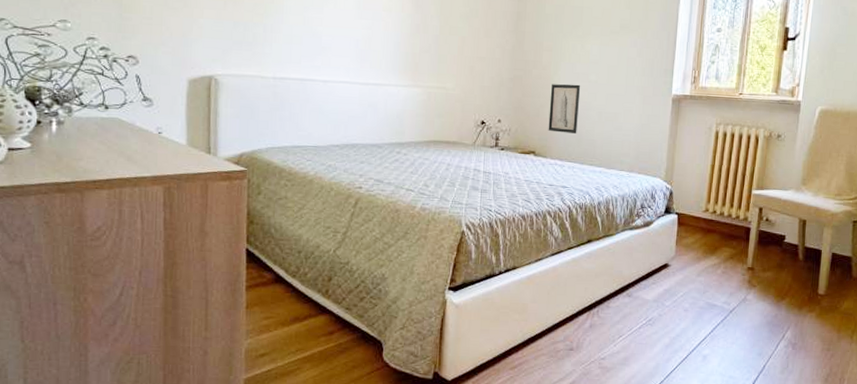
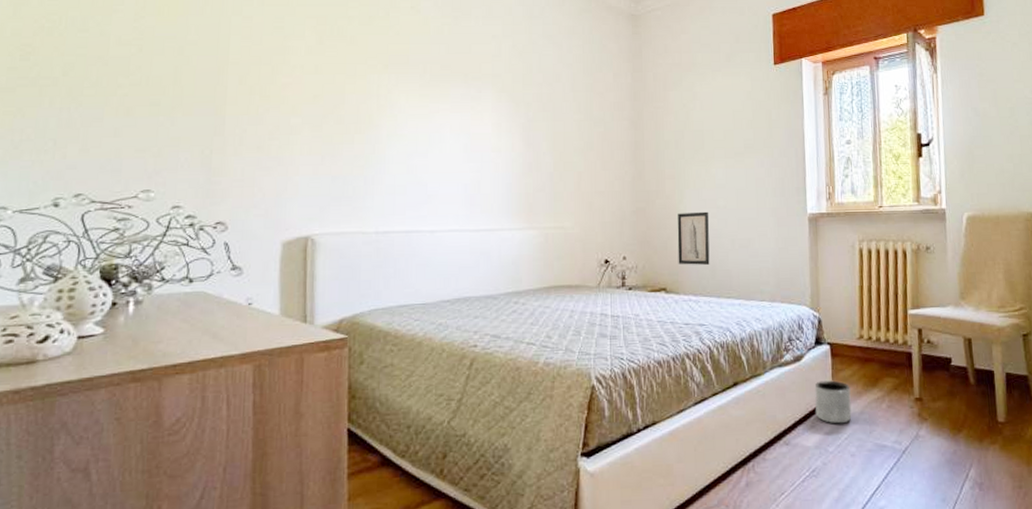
planter: none [658,245,691,283] -> present [814,380,852,424]

